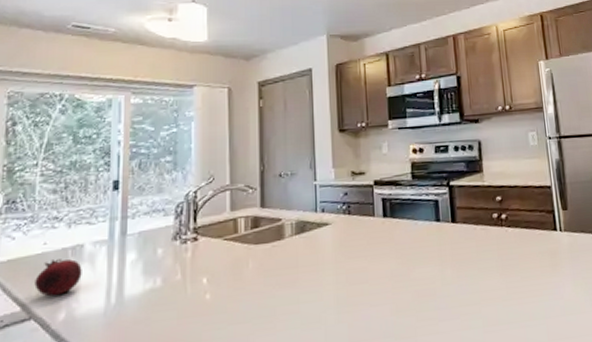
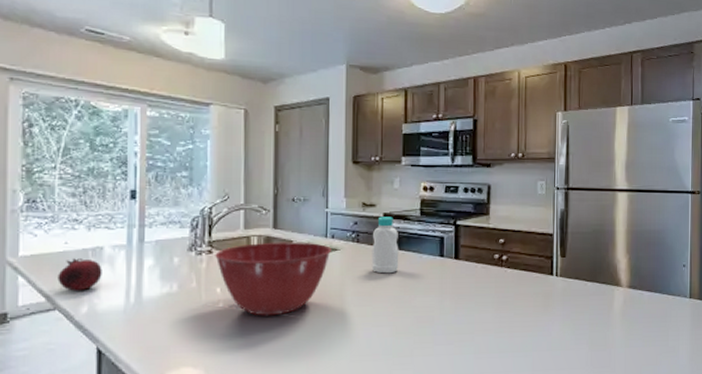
mixing bowl: none [201,219,322,306] -> present [215,242,331,316]
bottle: none [364,183,394,246] -> present [371,216,399,274]

